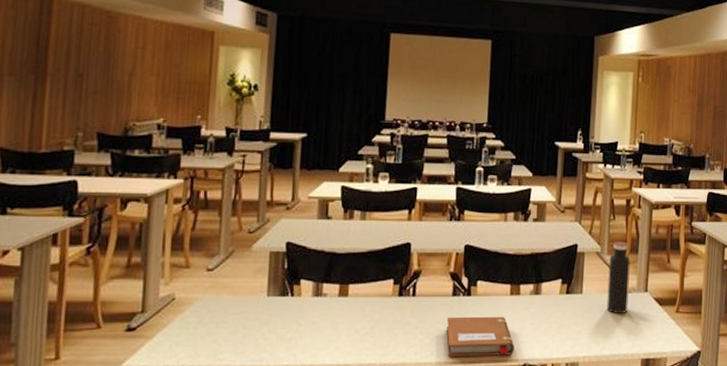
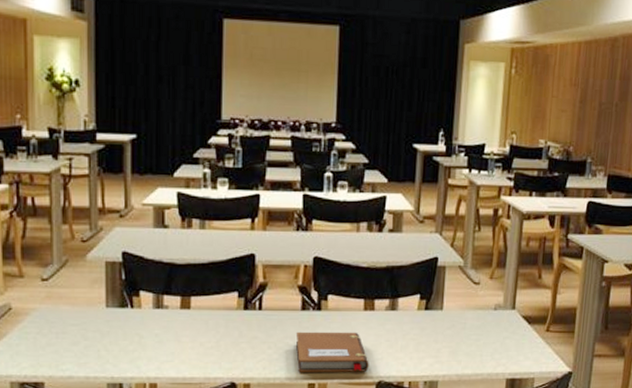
water bottle: present [606,241,630,314] -> none [469,254,497,332]

